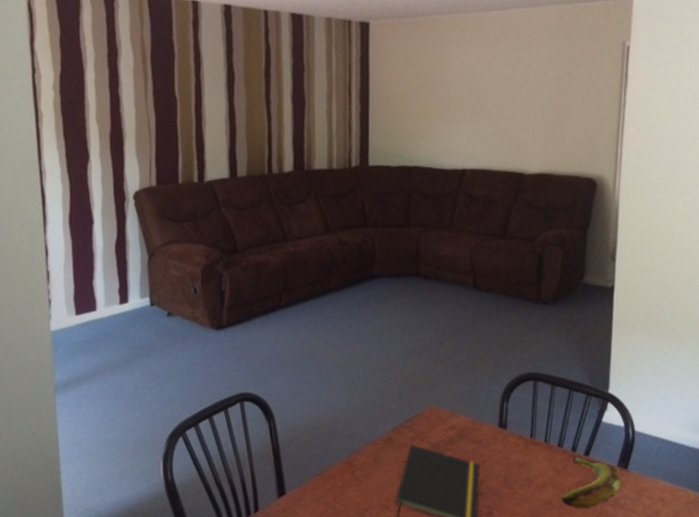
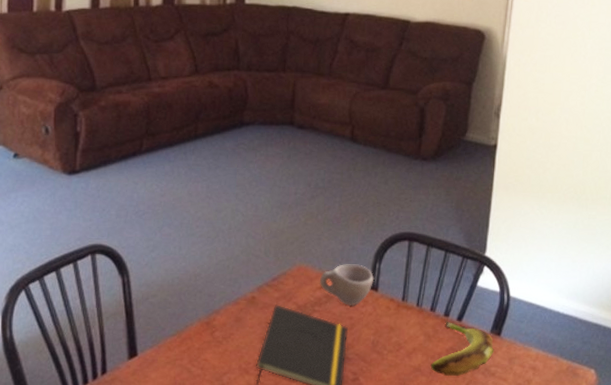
cup: none [450,404,503,444] -> present [319,264,375,307]

